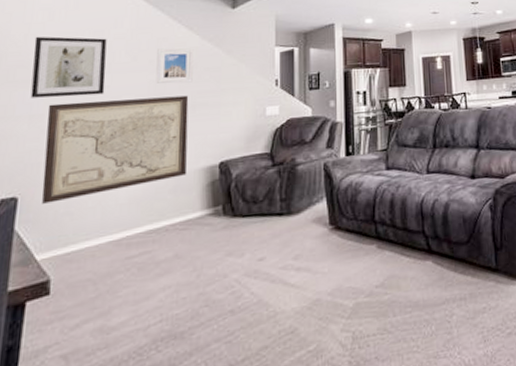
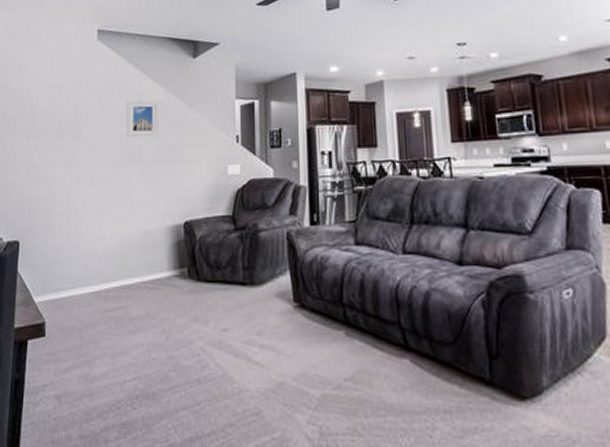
wall art: present [30,36,107,98] -> none [26,88,85,148]
wall art: present [41,95,189,204] -> none [37,150,155,249]

